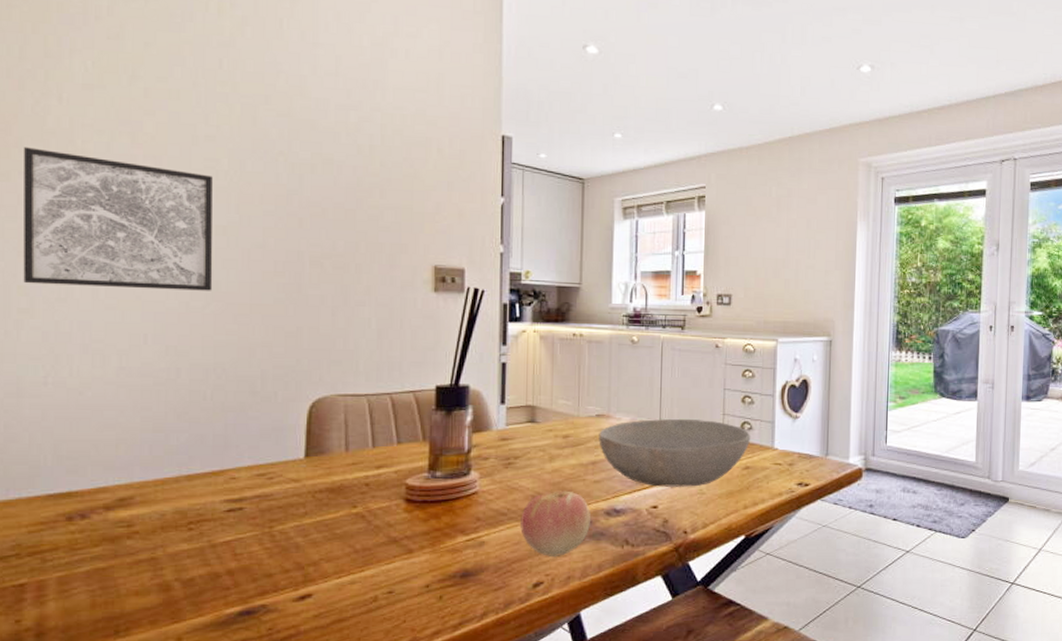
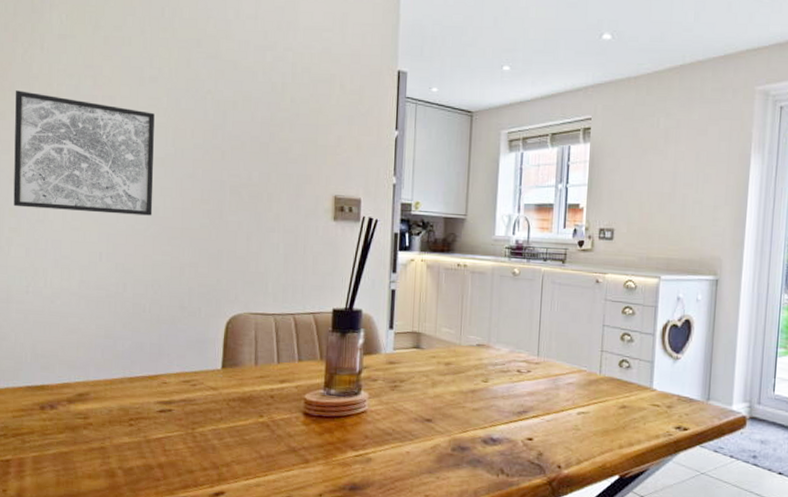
apple: present [520,491,590,558] -> none [404,416,468,480]
bowl: present [599,418,751,487] -> none [478,351,629,422]

